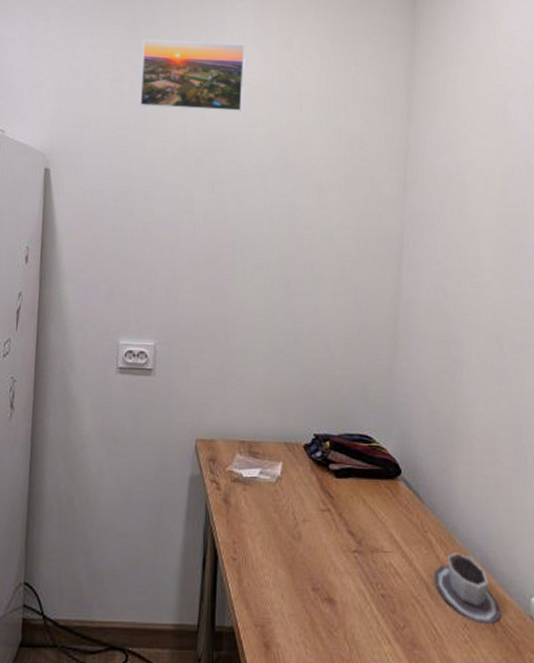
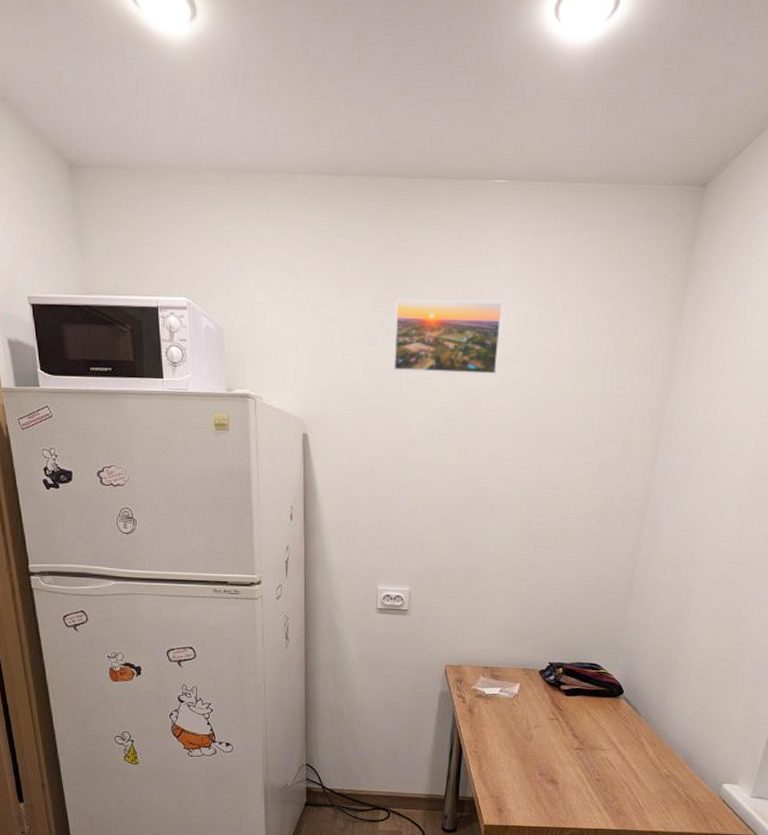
cup: present [434,552,501,626] -> none [642,751,695,802]

